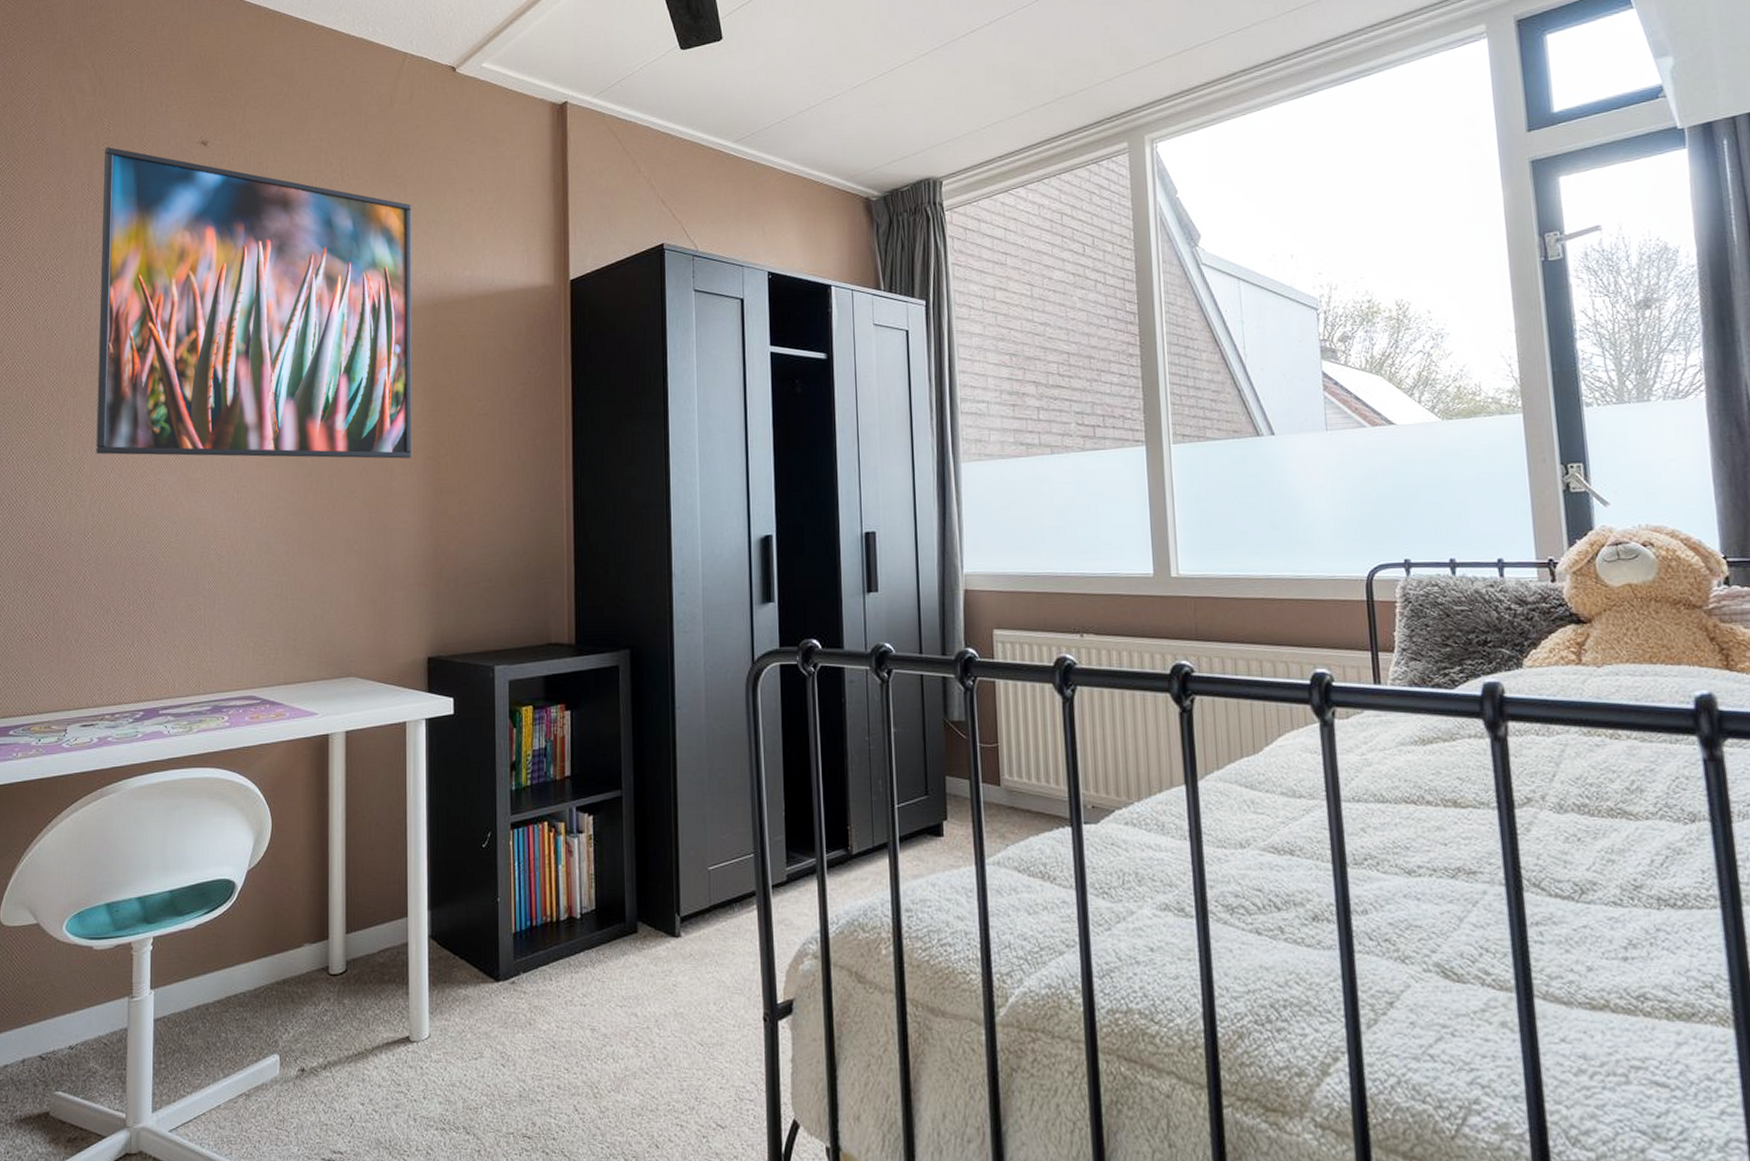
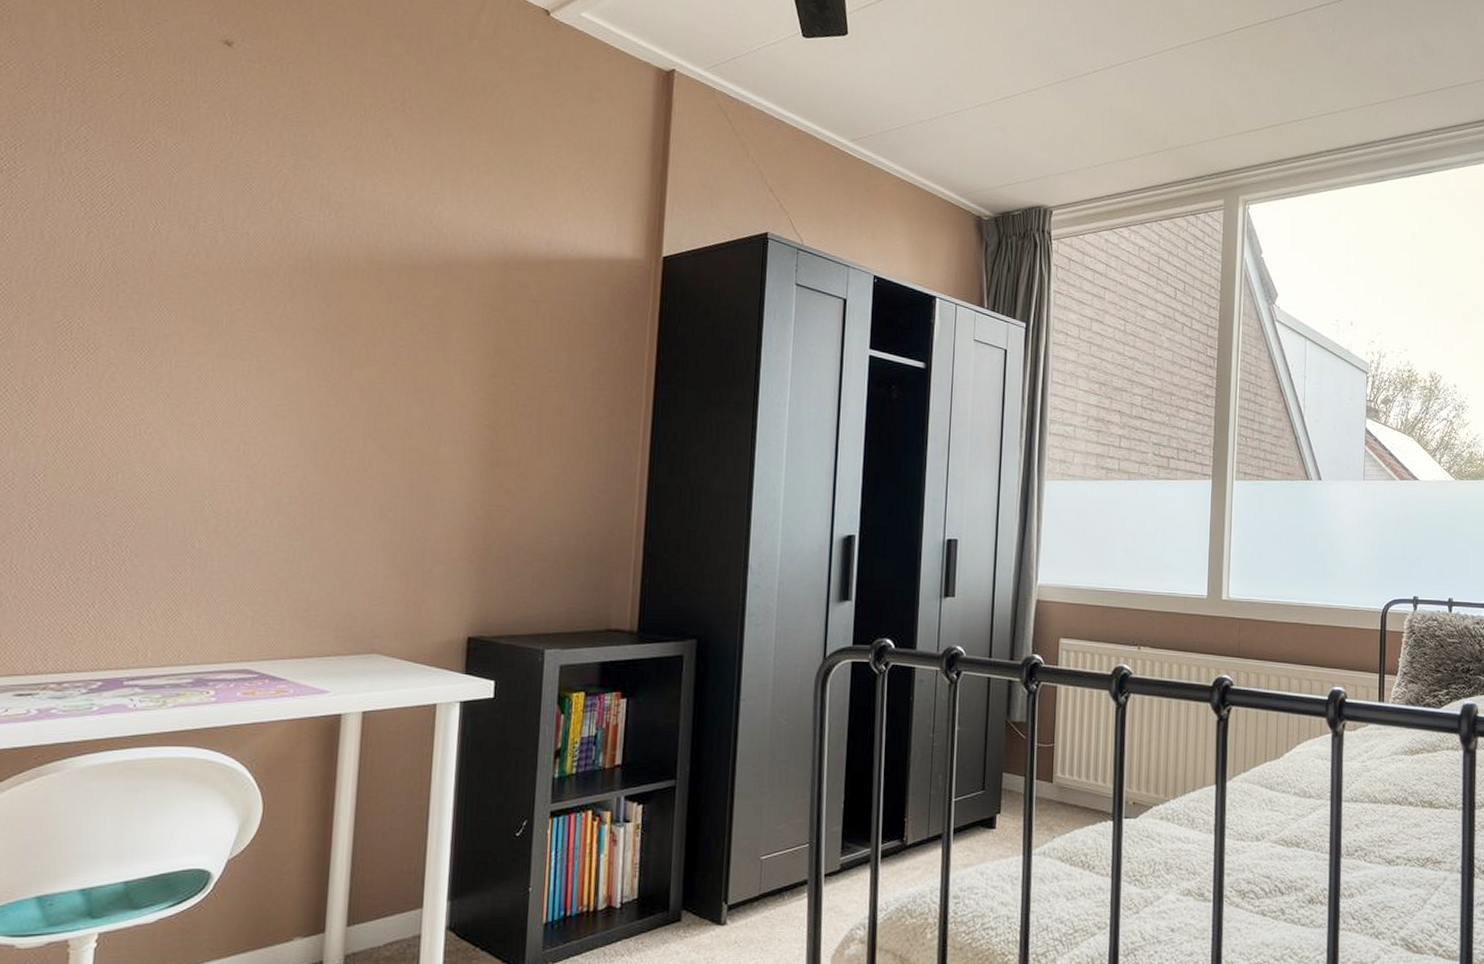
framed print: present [96,146,412,459] -> none [56,26,486,425]

